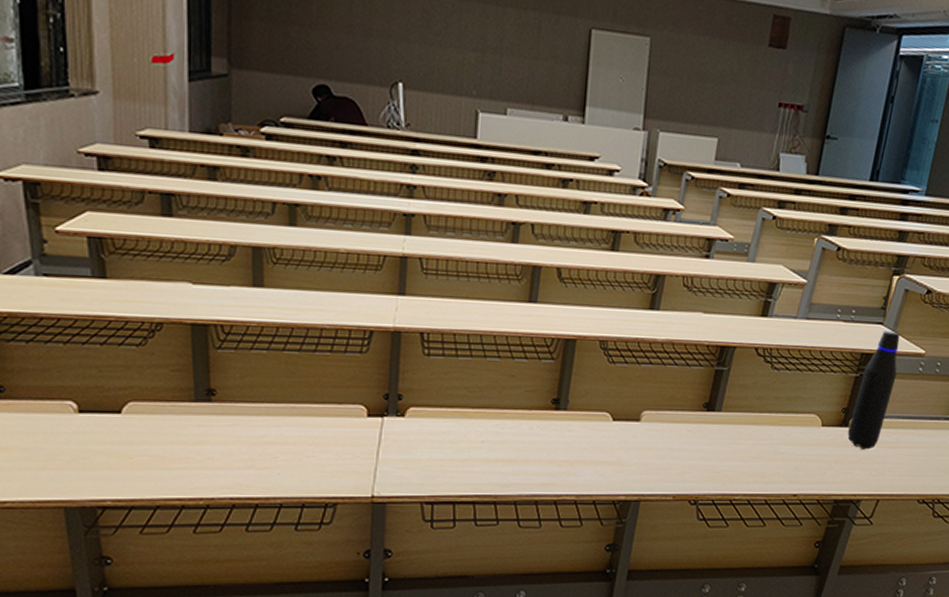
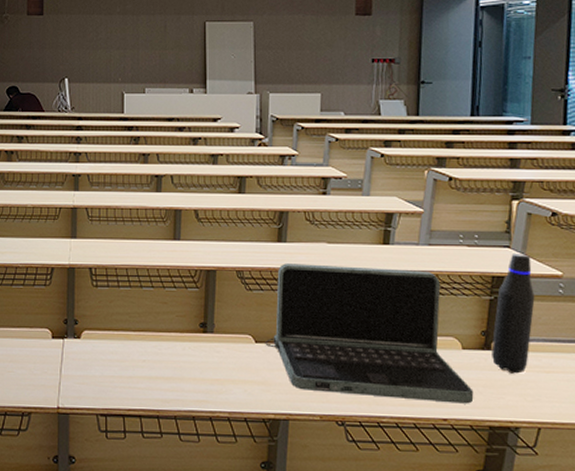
laptop: none [623,334,826,479] -> present [265,263,474,404]

